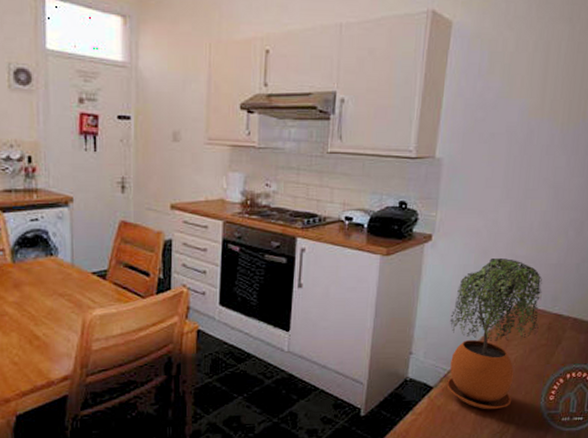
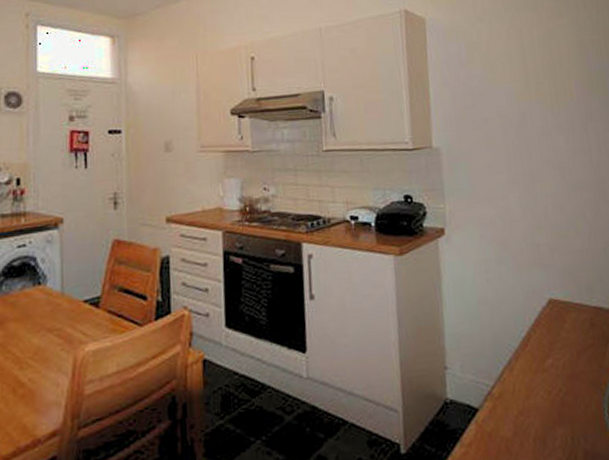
potted plant: present [446,258,543,410] -> none [481,248,581,433]

